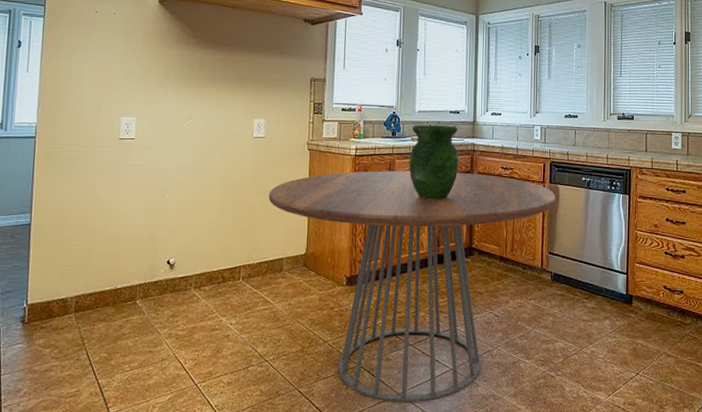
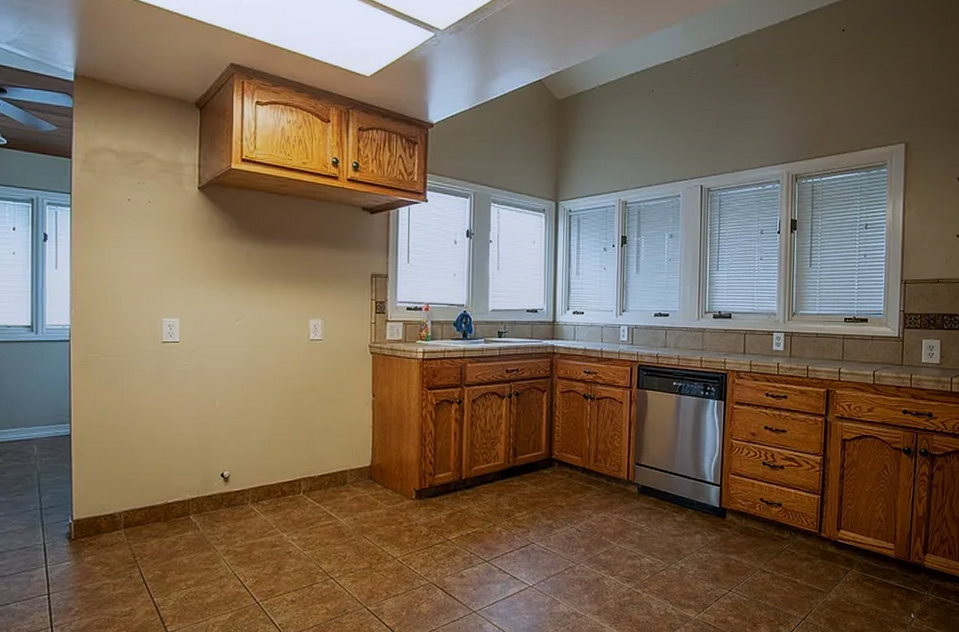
dining table: present [268,170,556,402] -> none [328,375,644,620]
vase: present [409,125,459,200] -> none [482,325,537,407]

